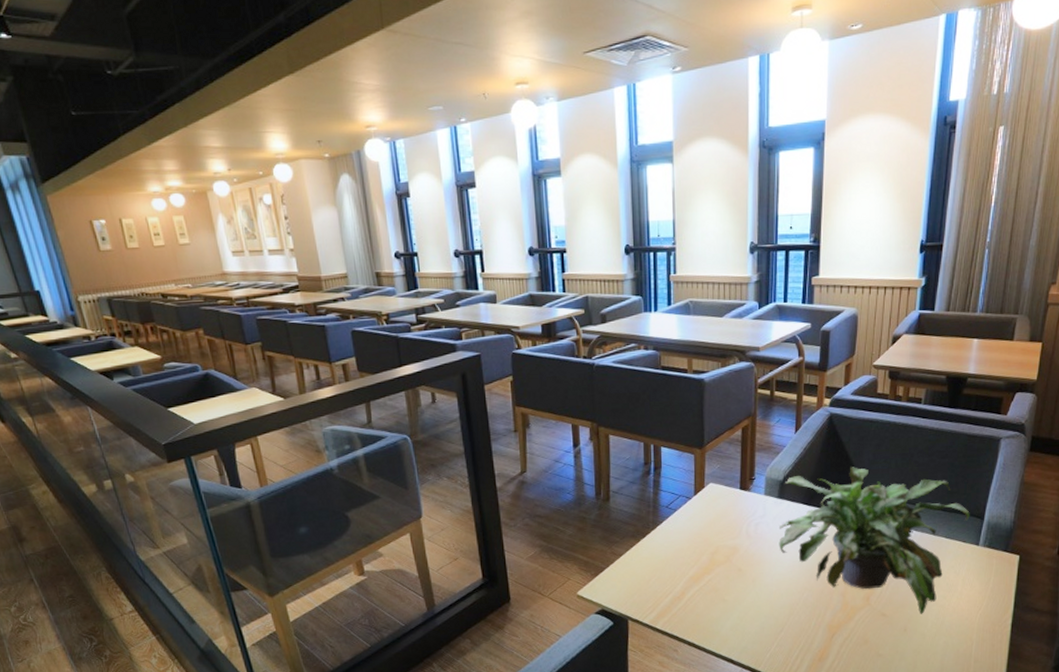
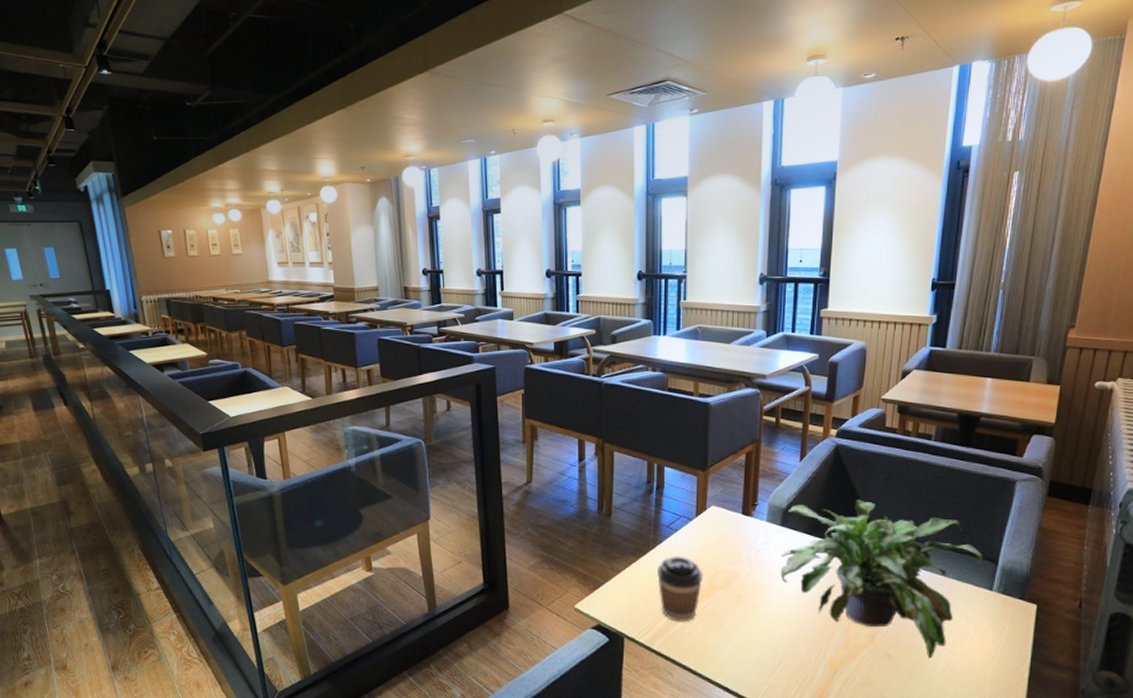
coffee cup: none [658,535,704,600] -> present [657,556,703,622]

